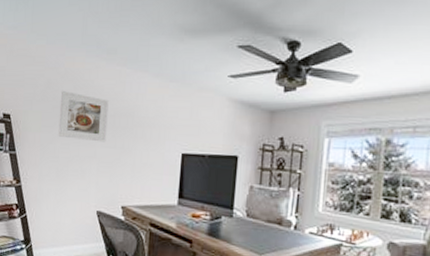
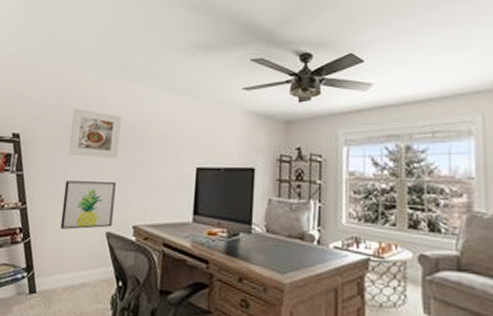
wall art: none [54,161,105,208] -> present [60,180,116,230]

